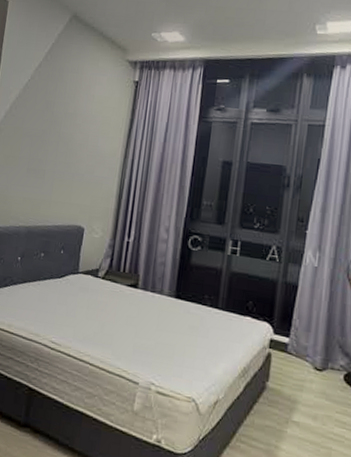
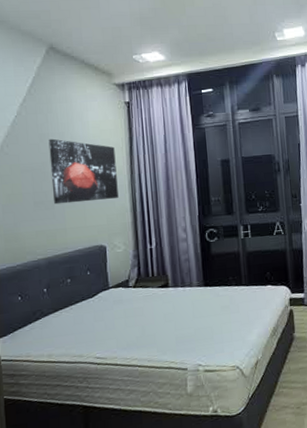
wall art: none [45,107,114,180] -> present [48,138,119,205]

